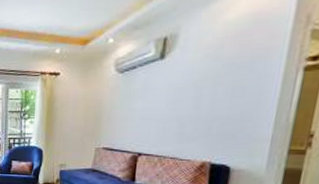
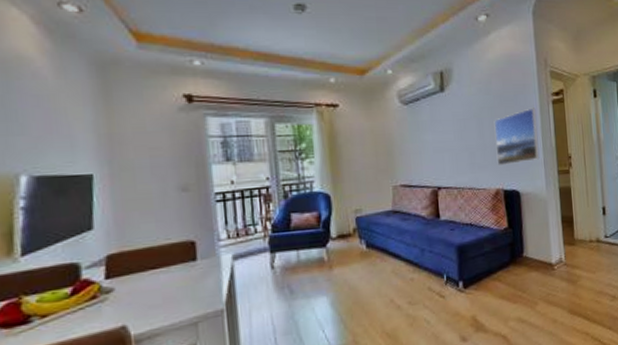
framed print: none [209,75,277,138] -> present [494,108,540,165]

